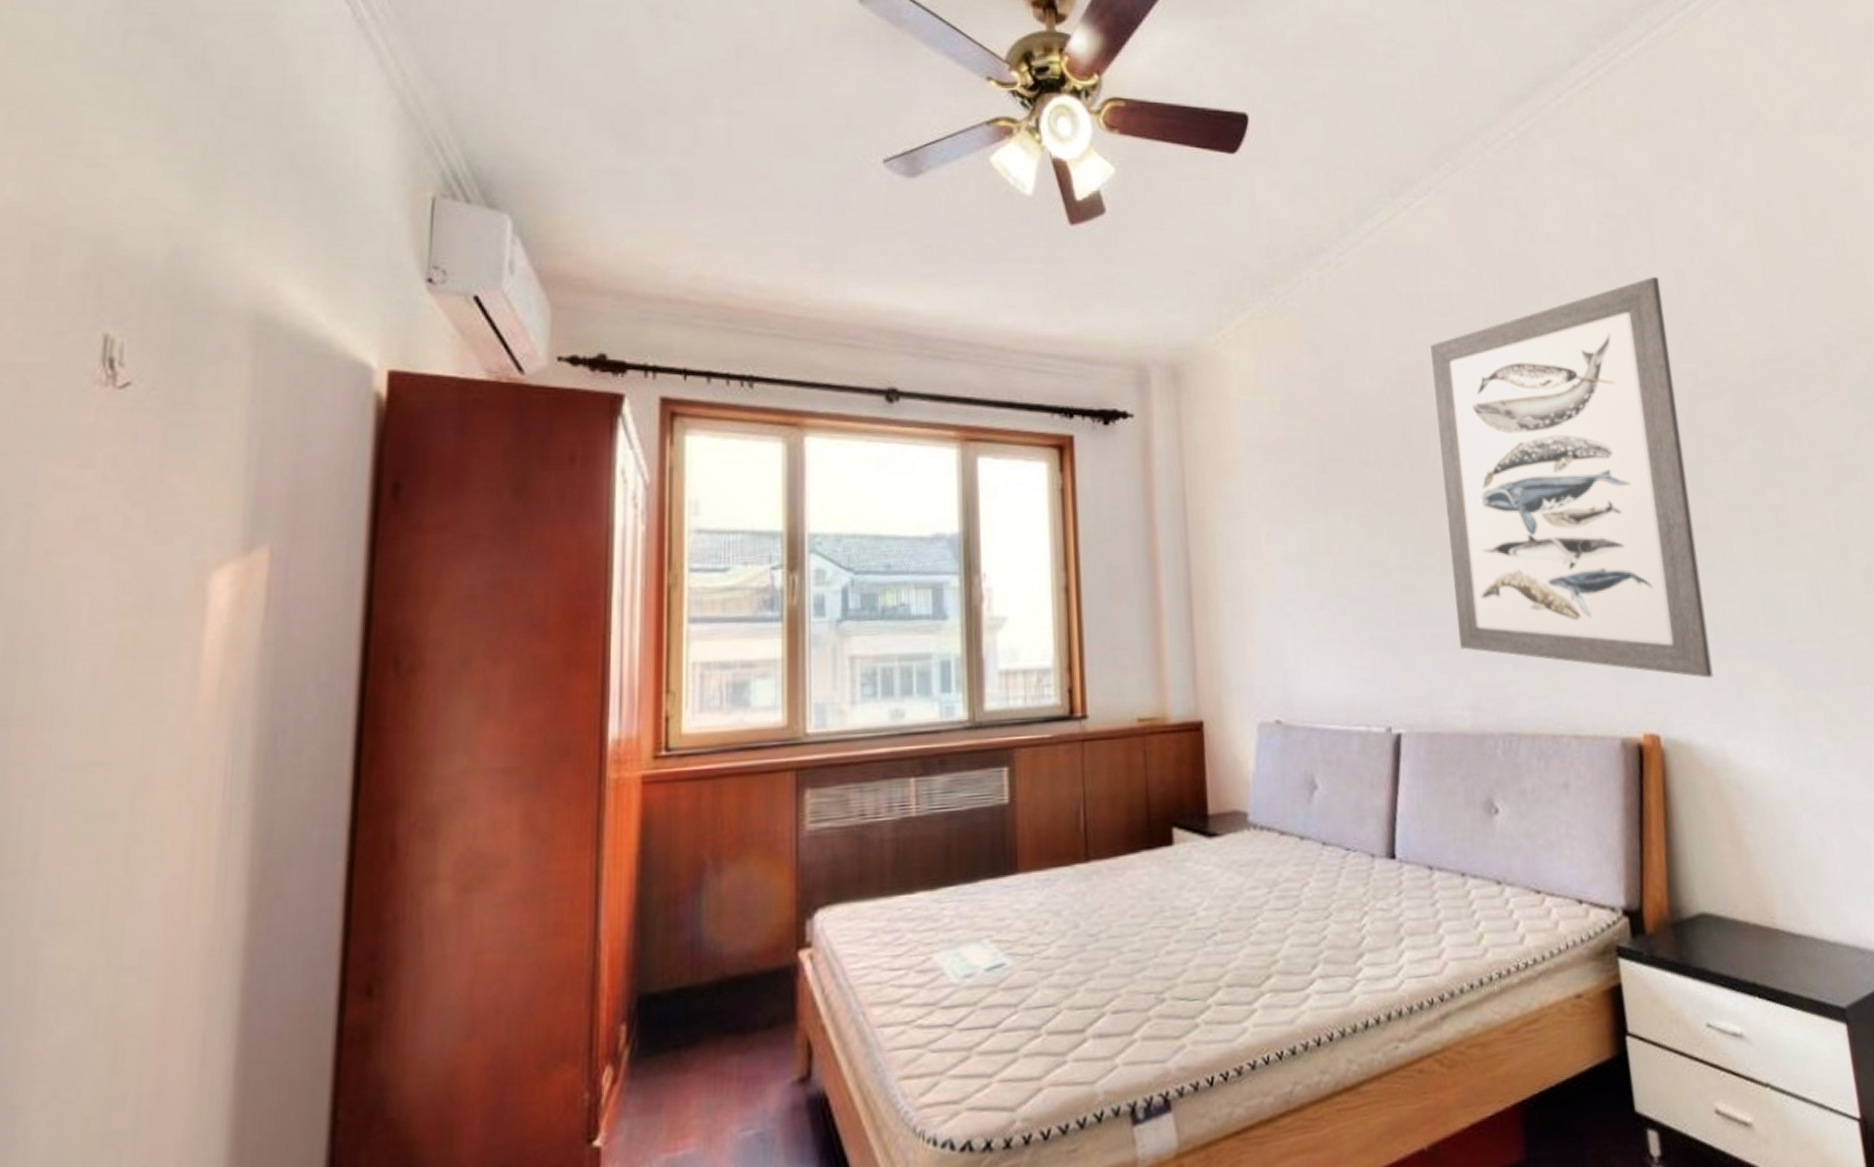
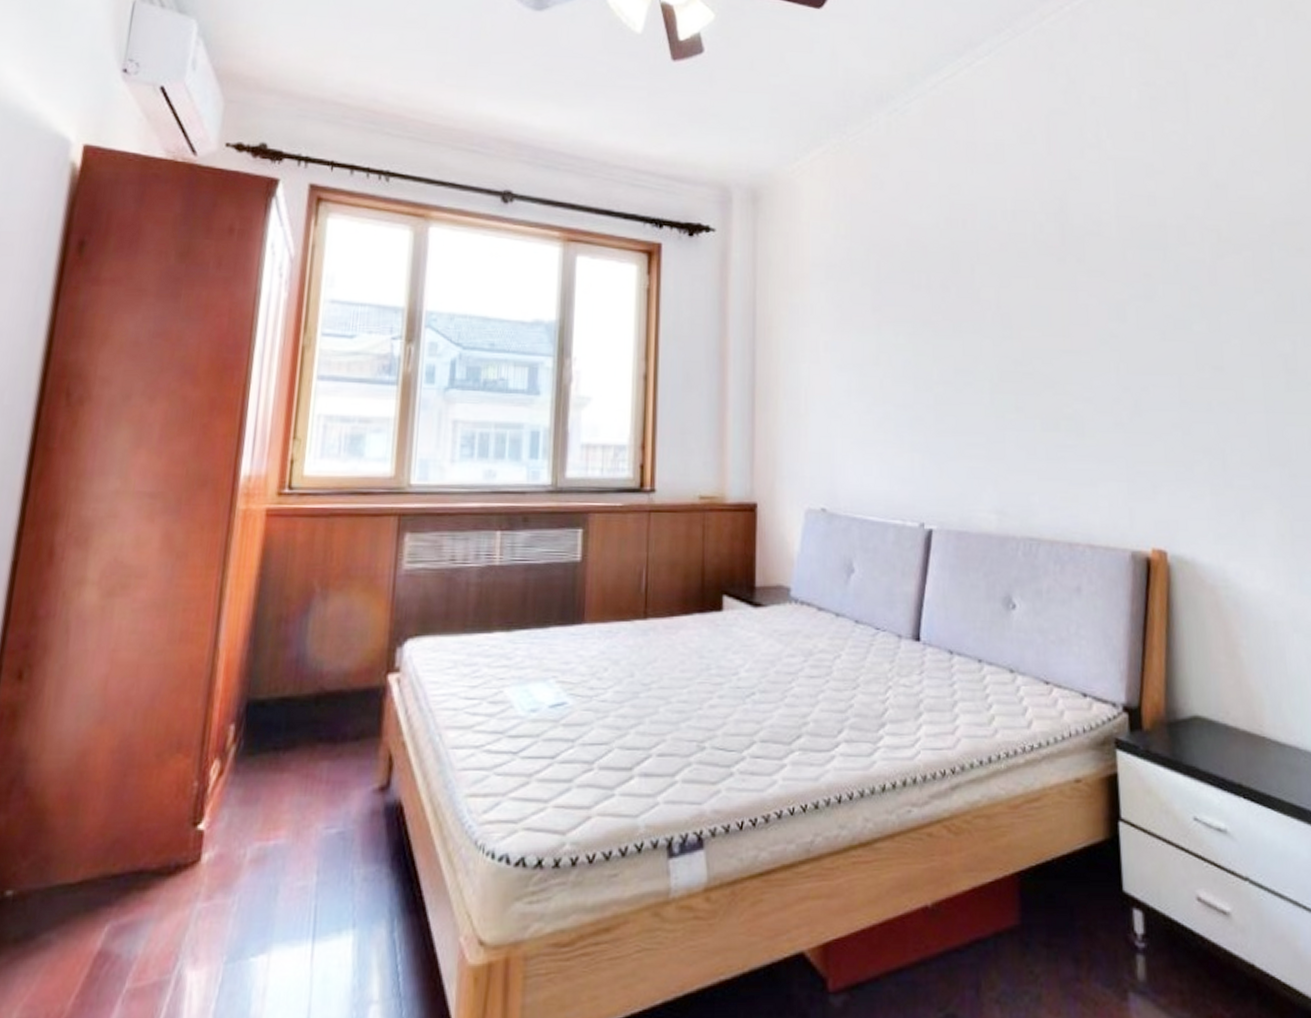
wall art: present [1430,277,1713,678] -> none [982,142,1219,504]

